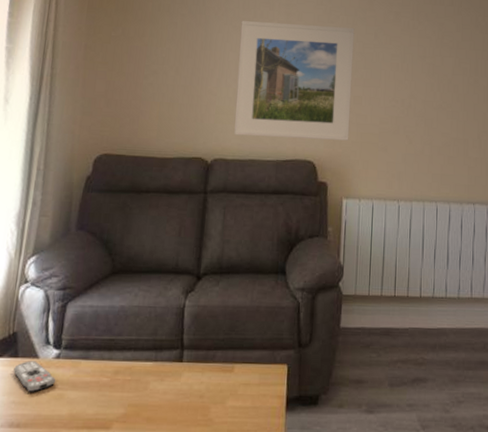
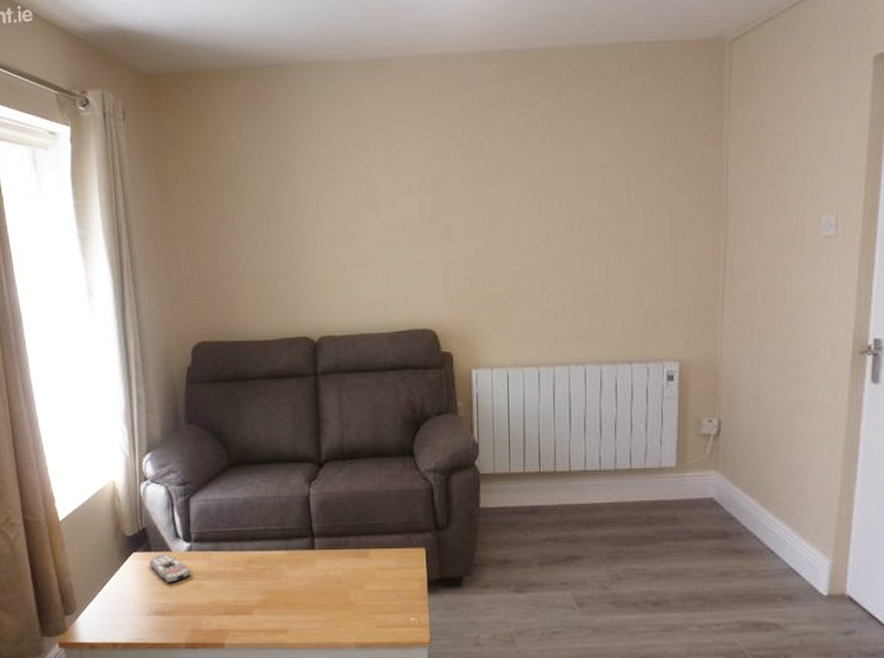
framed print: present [234,21,355,141] -> none [332,162,474,308]

